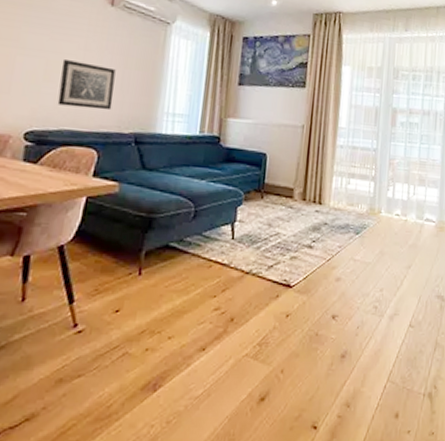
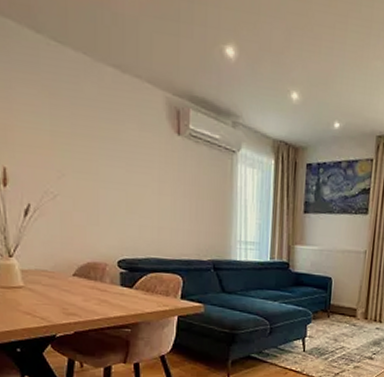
wall art: present [57,60,116,111] -> none [140,192,190,240]

